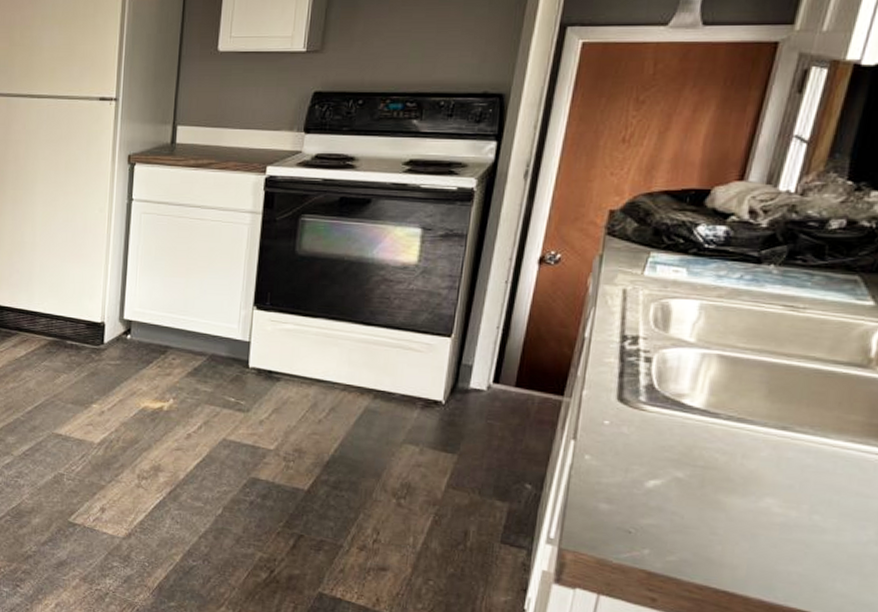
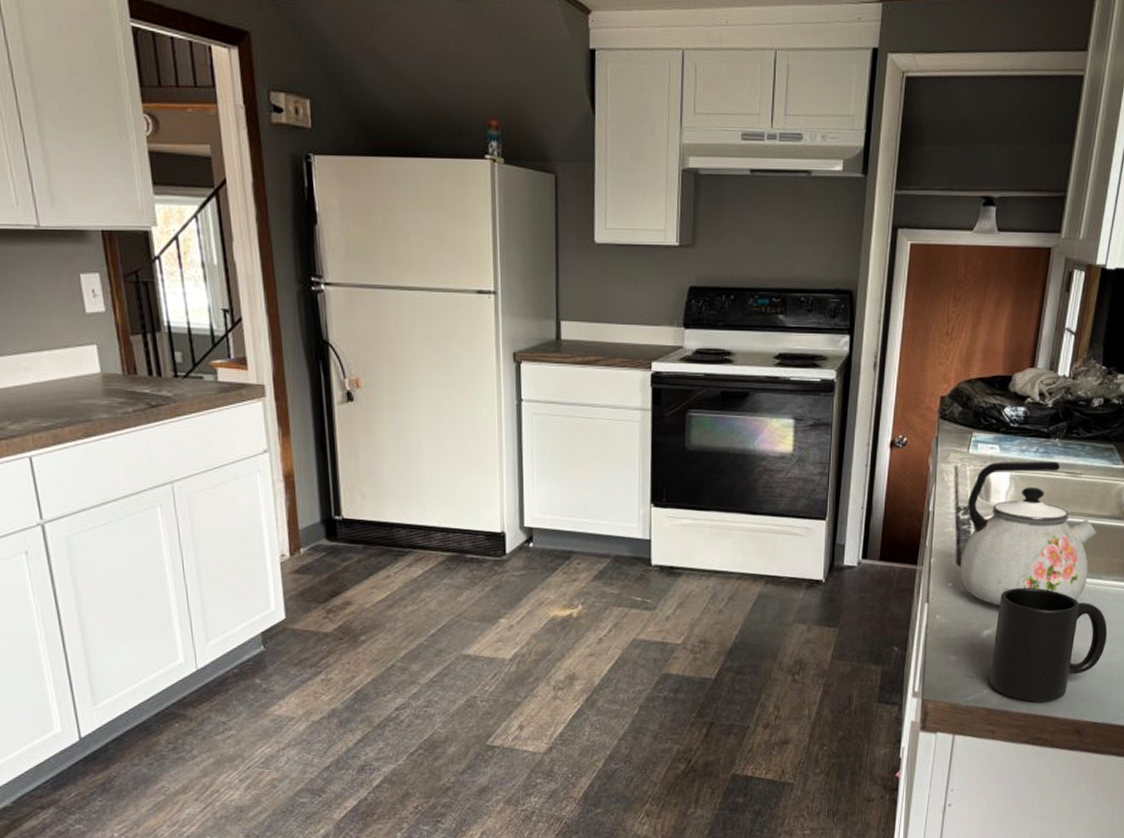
kettle: none [621,287,825,459] -> present [960,461,1097,606]
mug: none [653,435,834,576] -> present [989,587,1108,702]

